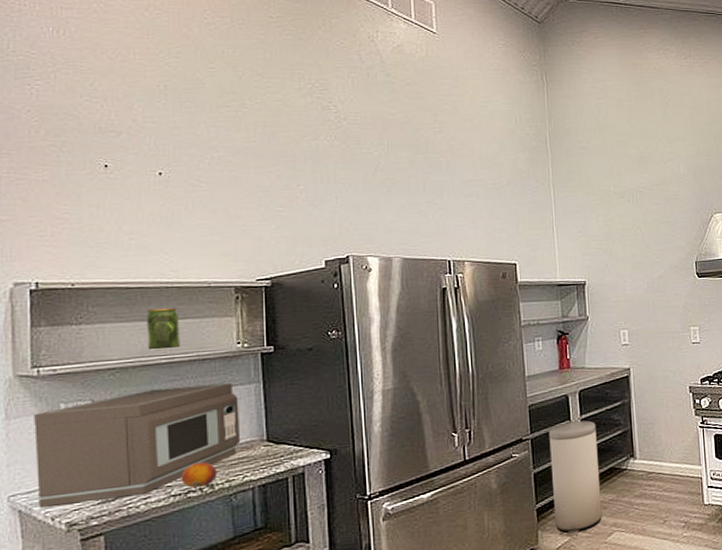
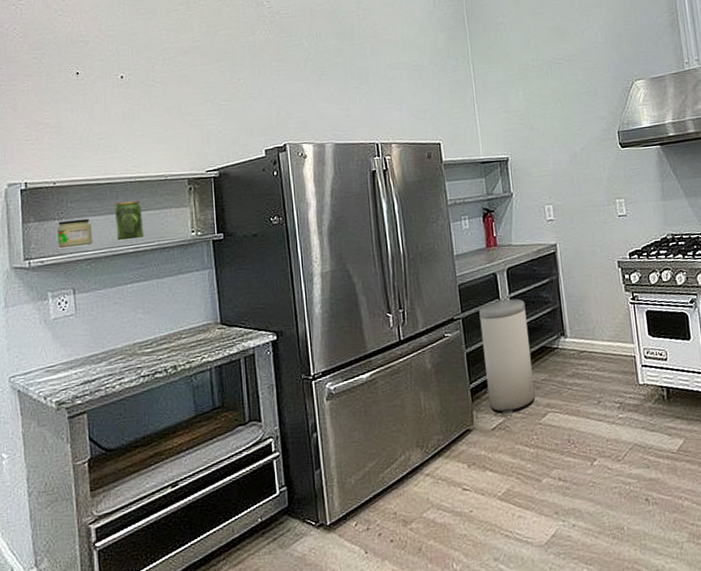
microwave: present [34,383,240,507] -> none [27,270,197,387]
jar: none [74,325,118,357] -> present [56,218,93,249]
fruit: present [181,462,217,488] -> none [148,344,179,369]

